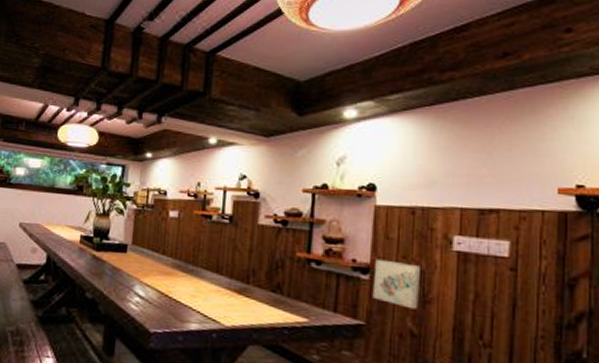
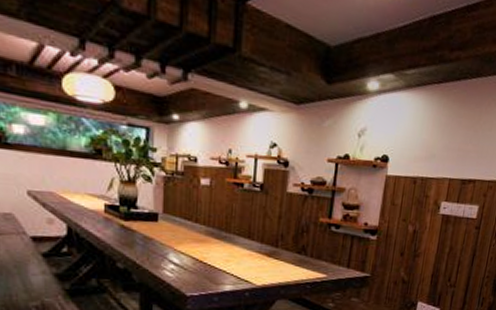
wall art: present [372,258,420,310] -> none [377,222,415,262]

